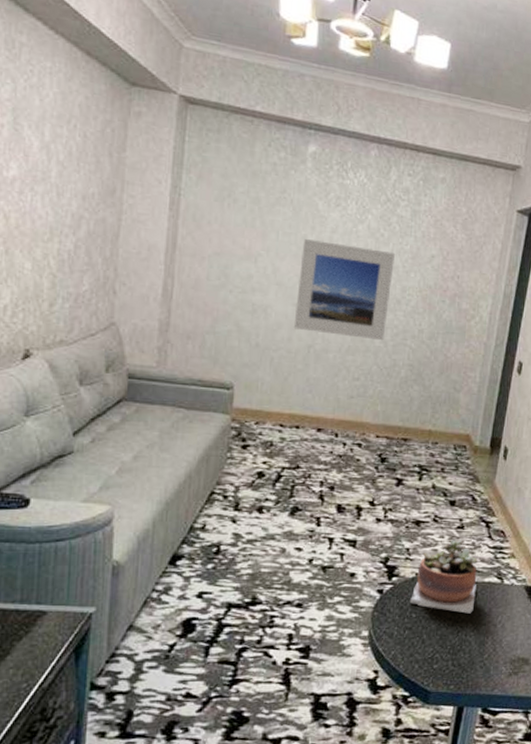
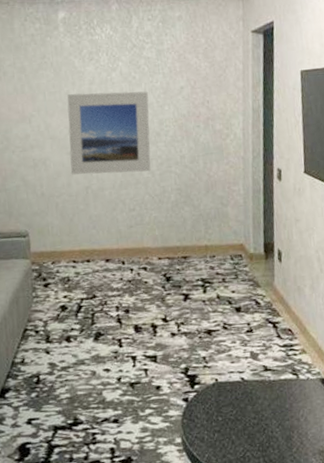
succulent plant: present [410,540,479,614] -> none [214,342,275,412]

